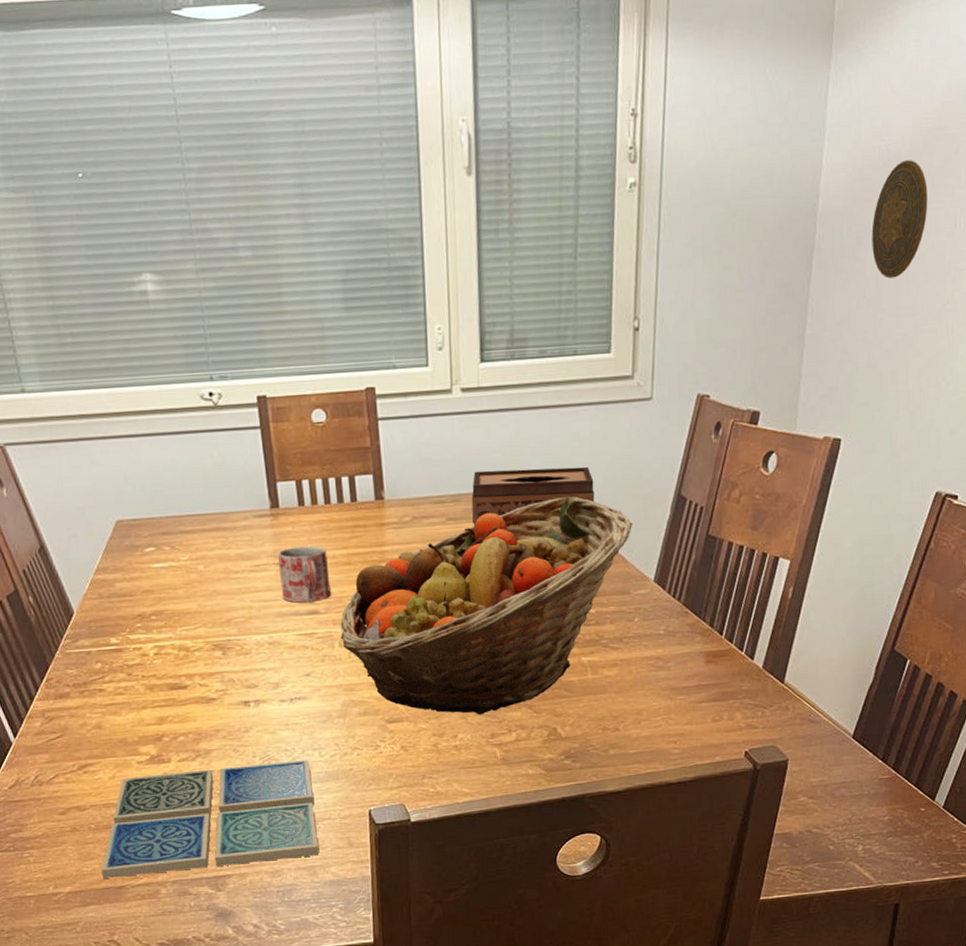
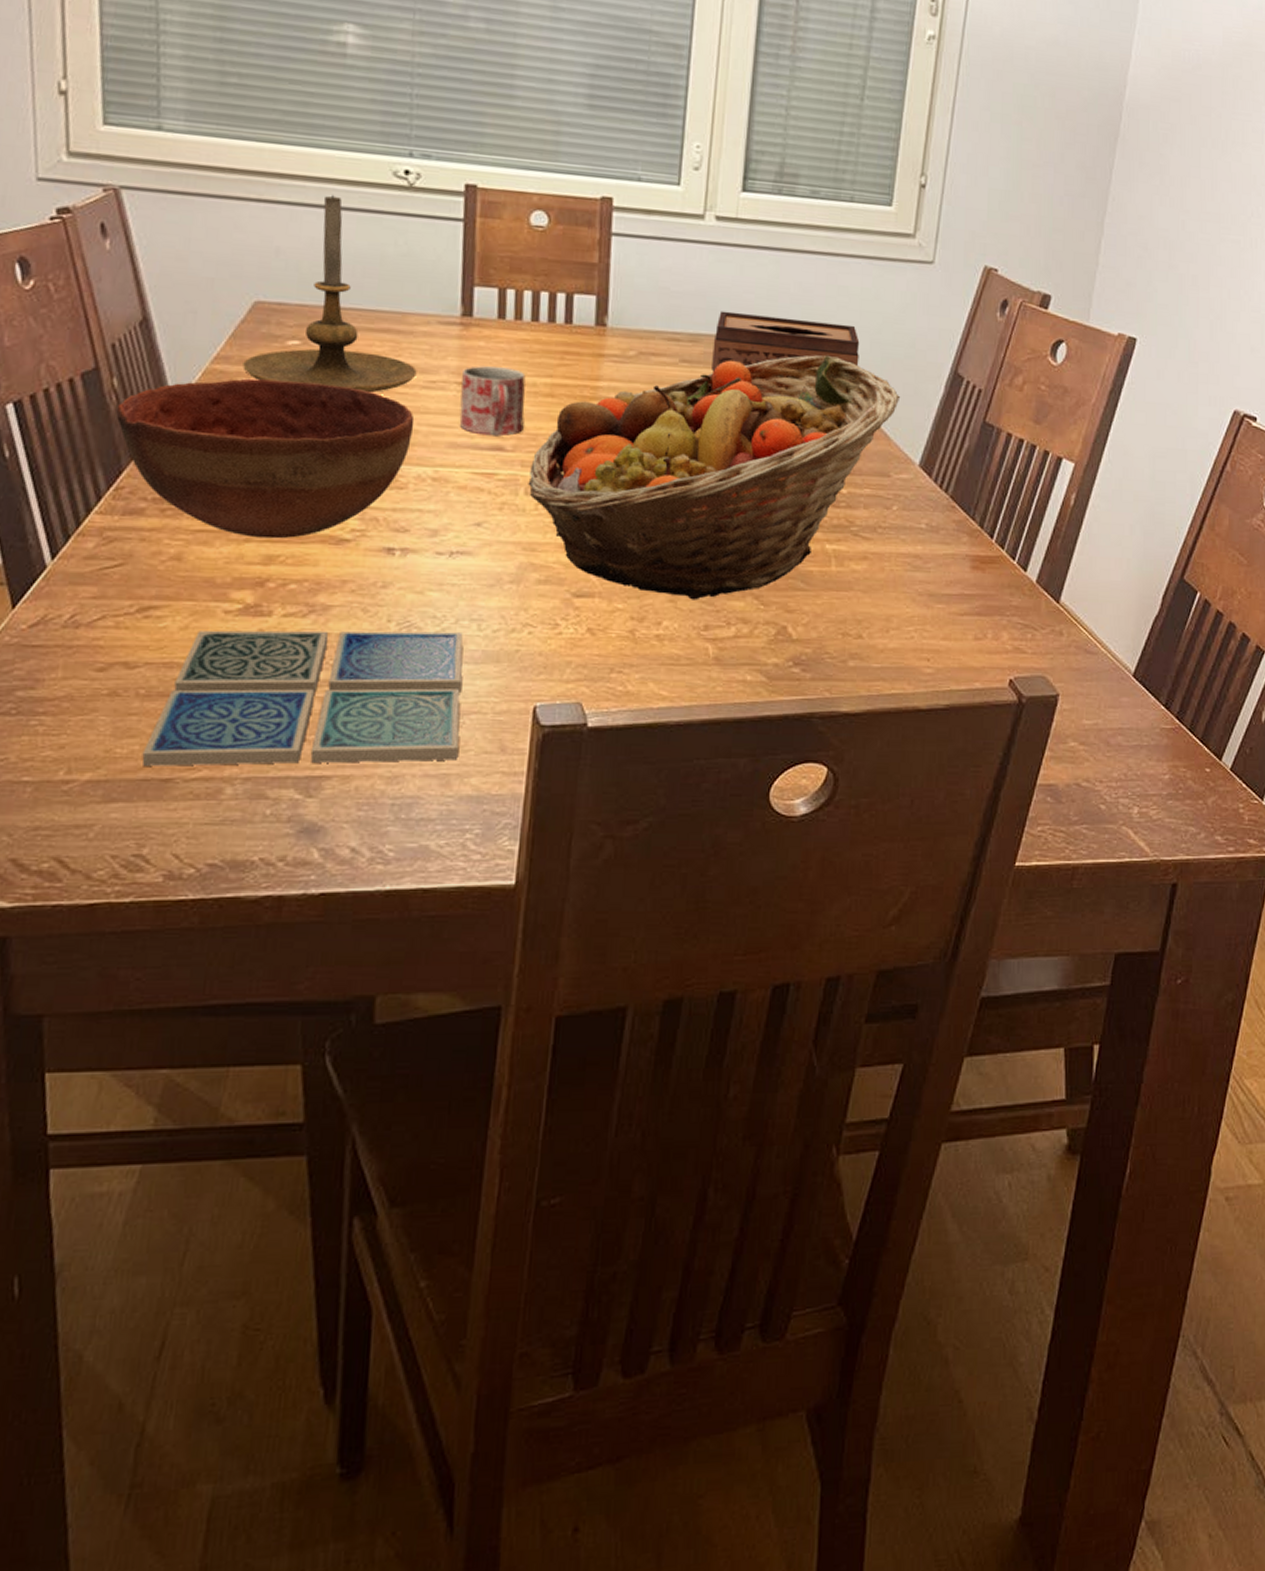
bowl: none [35,578,249,705] -> present [116,378,415,539]
candle holder: none [117,423,244,584] -> present [243,194,417,393]
decorative plate: present [872,160,928,278] -> none [1178,68,1236,182]

